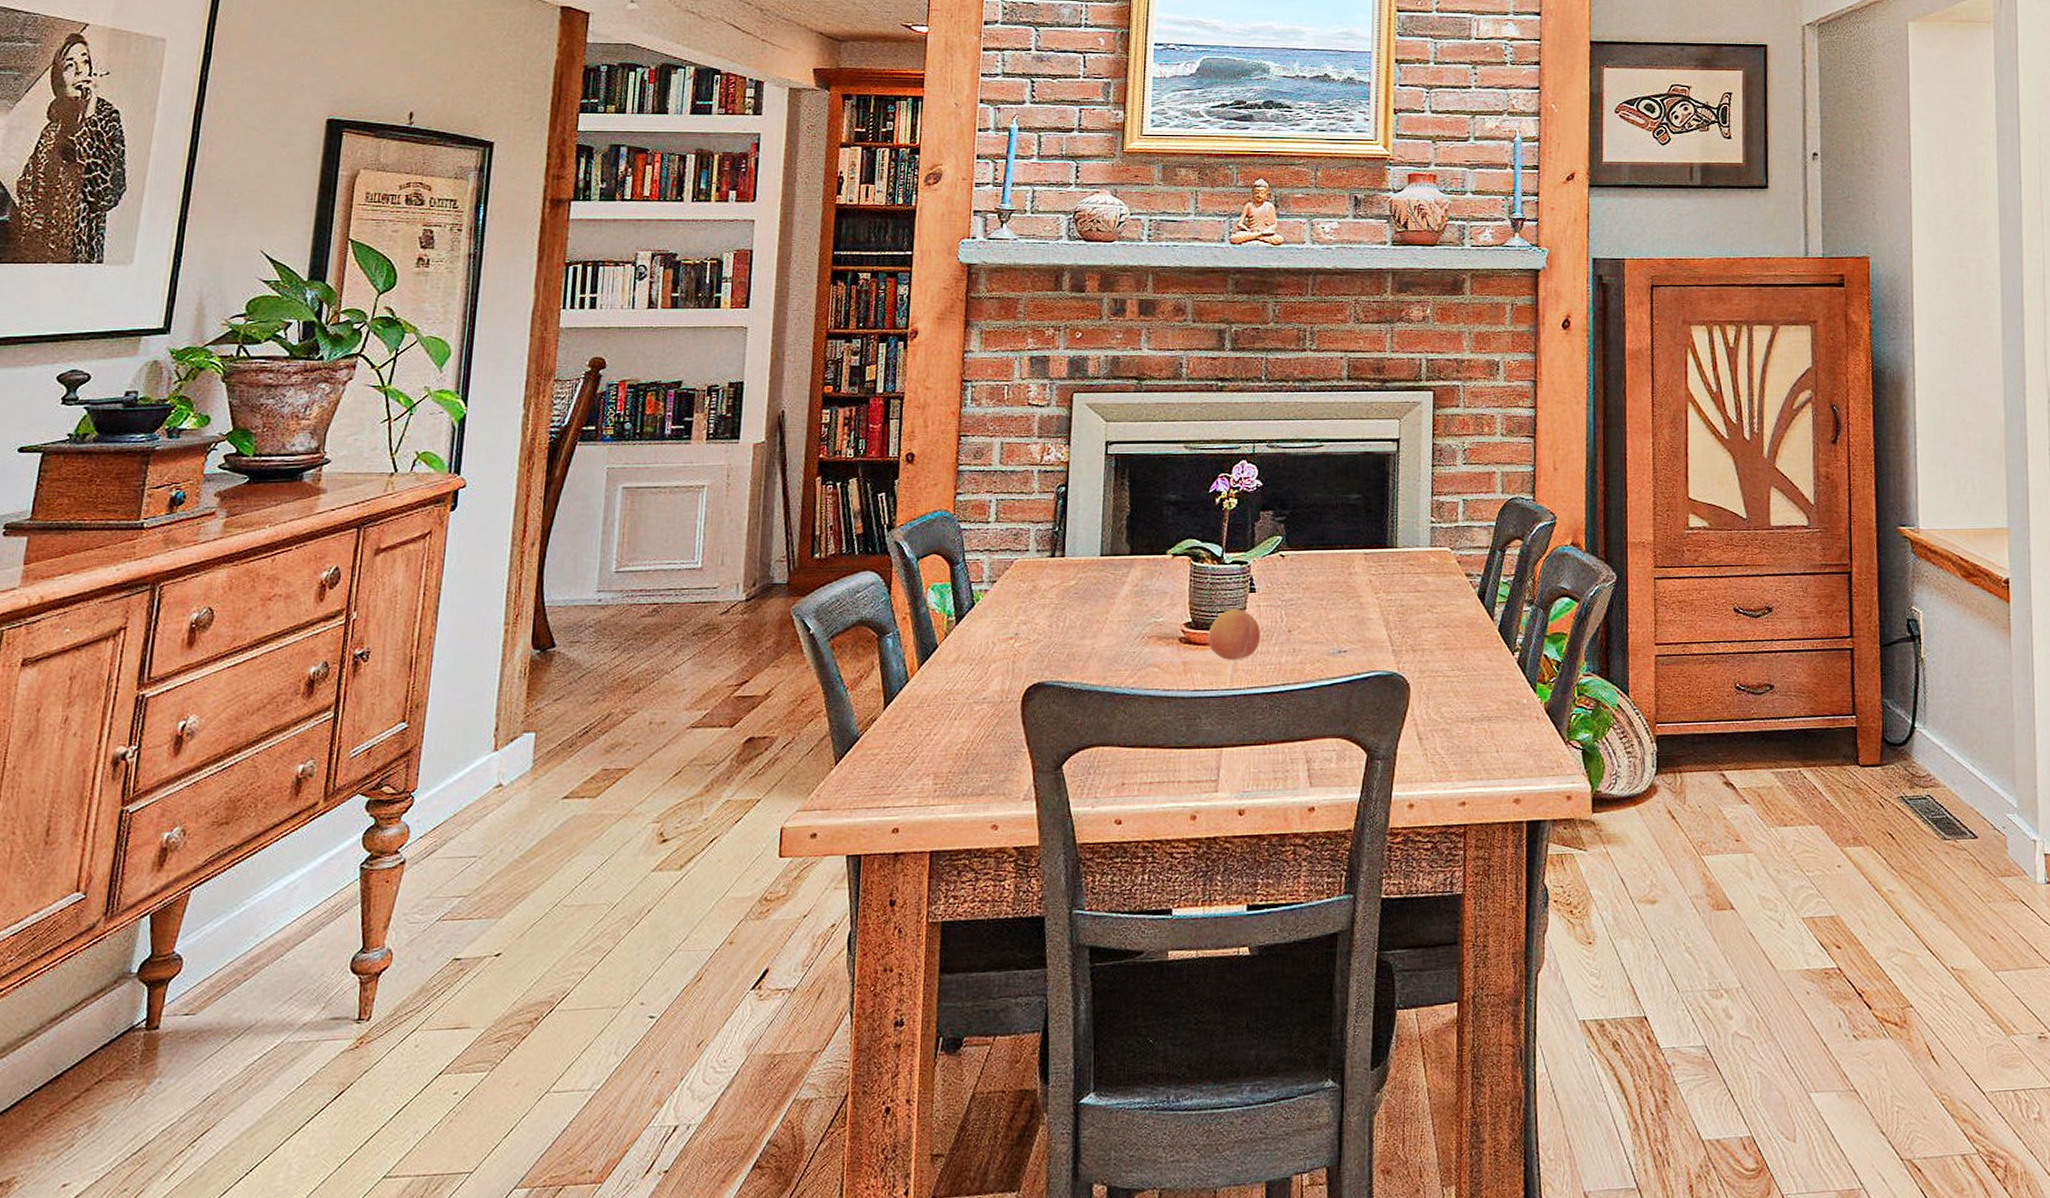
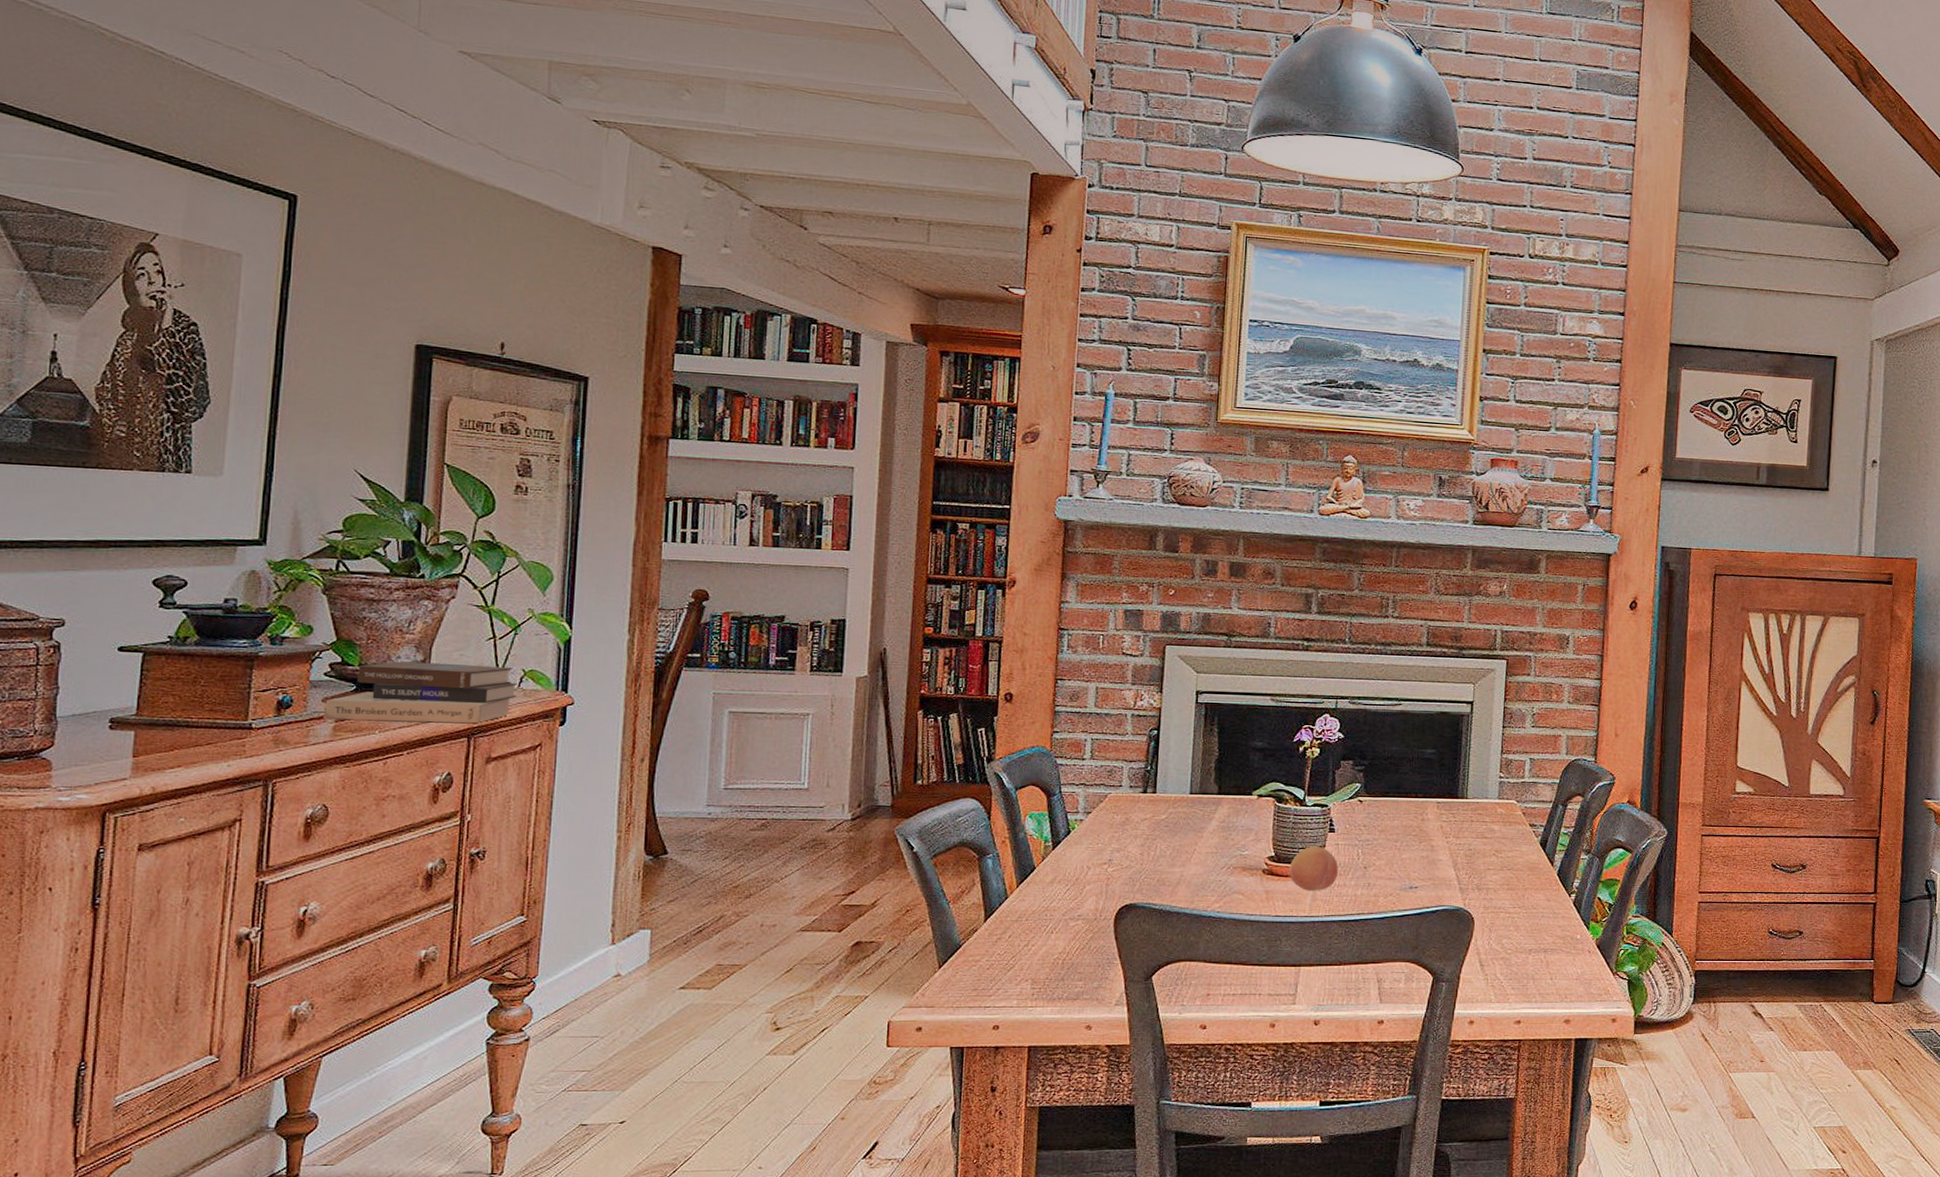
books: none [216,449,410,516] -> present [324,661,517,724]

